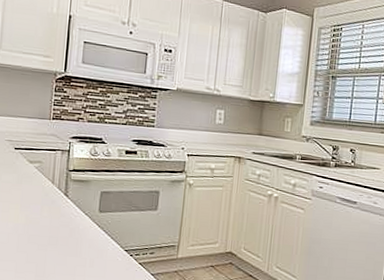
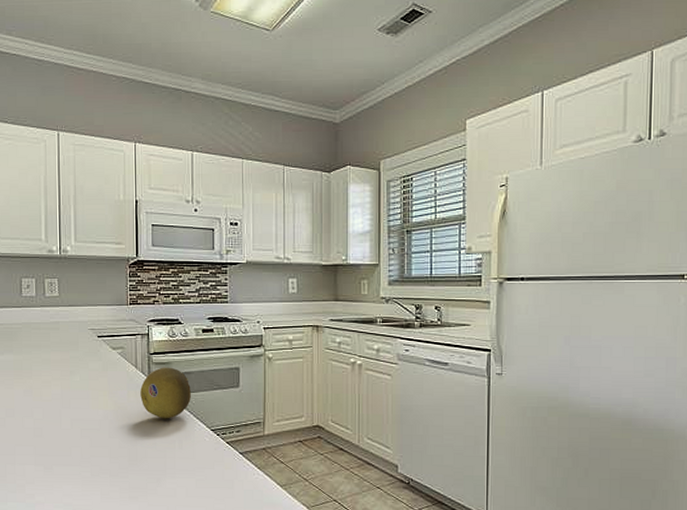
fruit: none [54,184,108,237] -> present [140,367,191,419]

